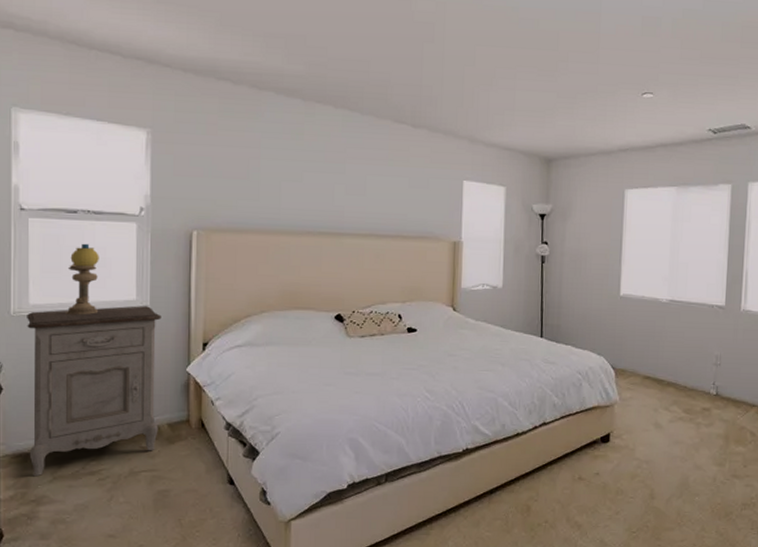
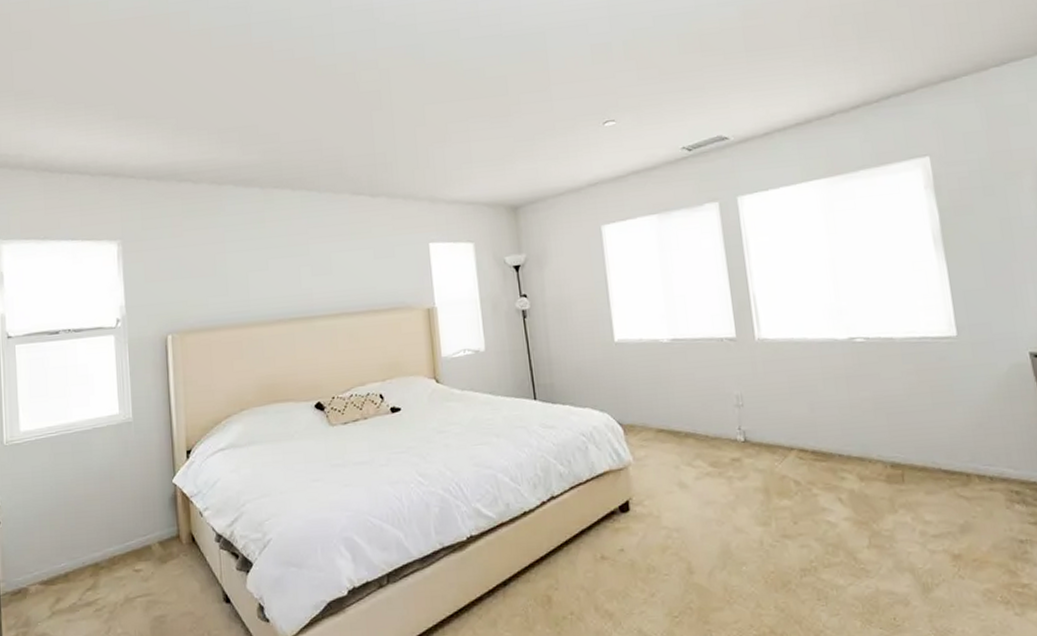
nightstand: present [27,306,161,477] -> none [18,419,150,614]
table lamp: present [66,243,99,315] -> none [53,362,85,438]

